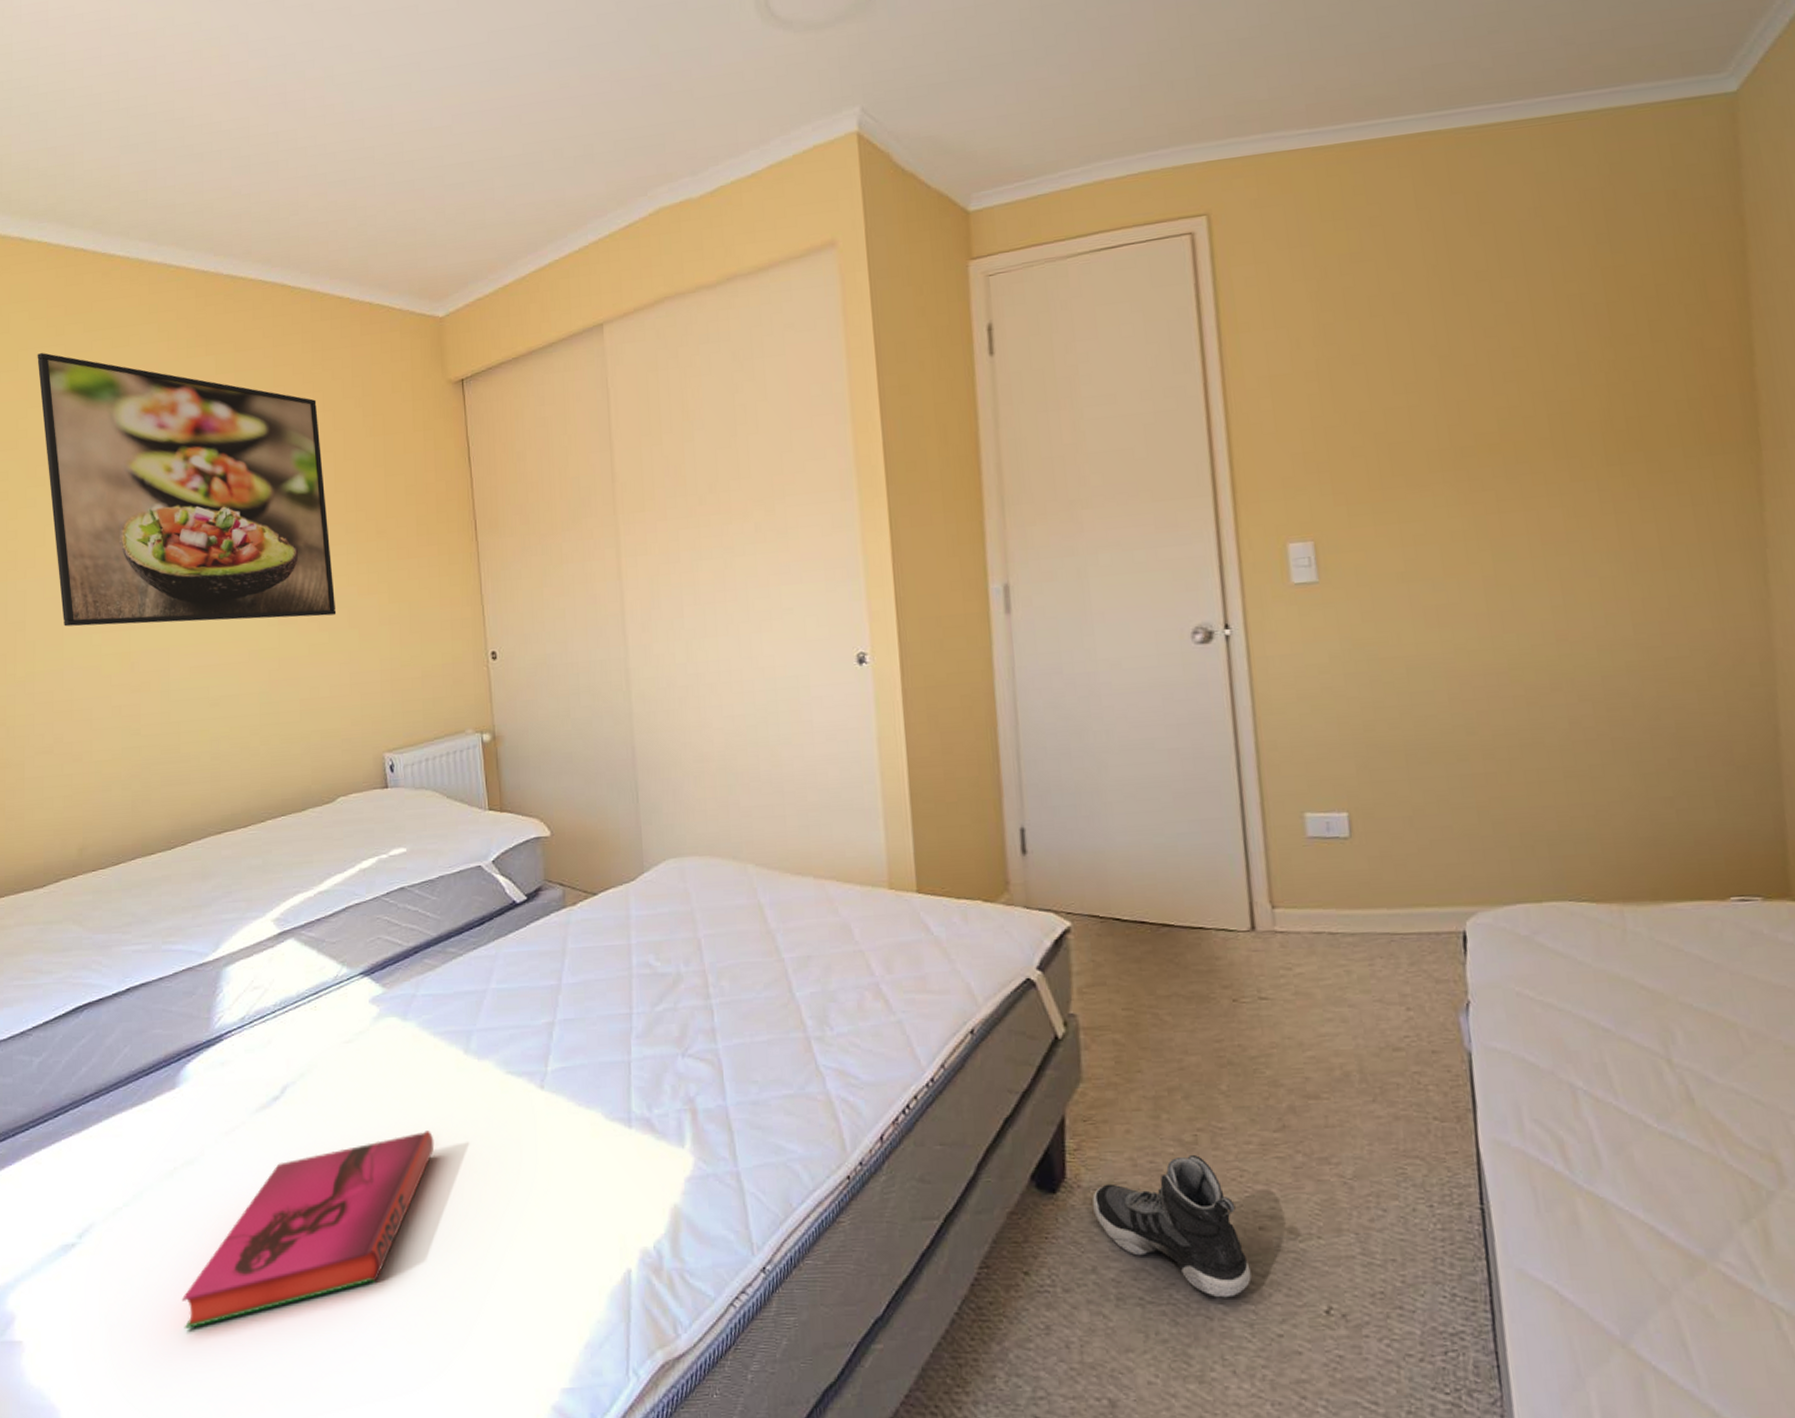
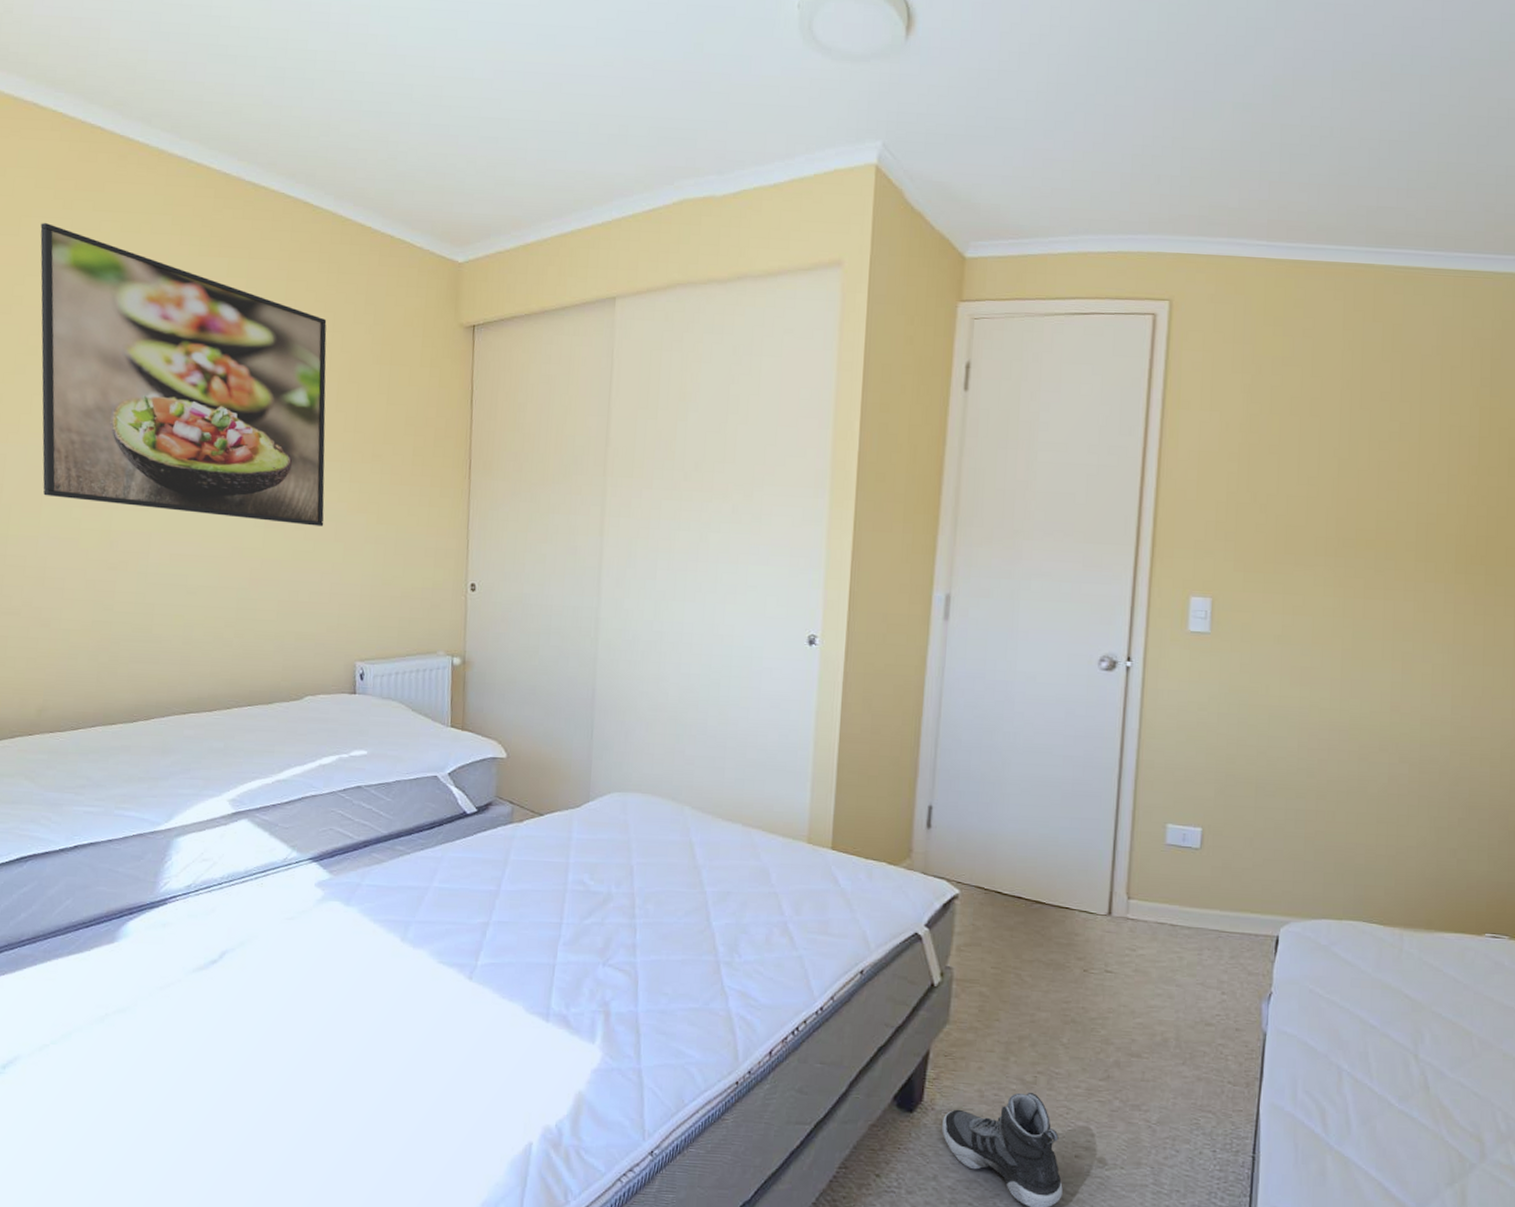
hardback book: present [181,1130,435,1330] -> none [100,1005,363,1159]

